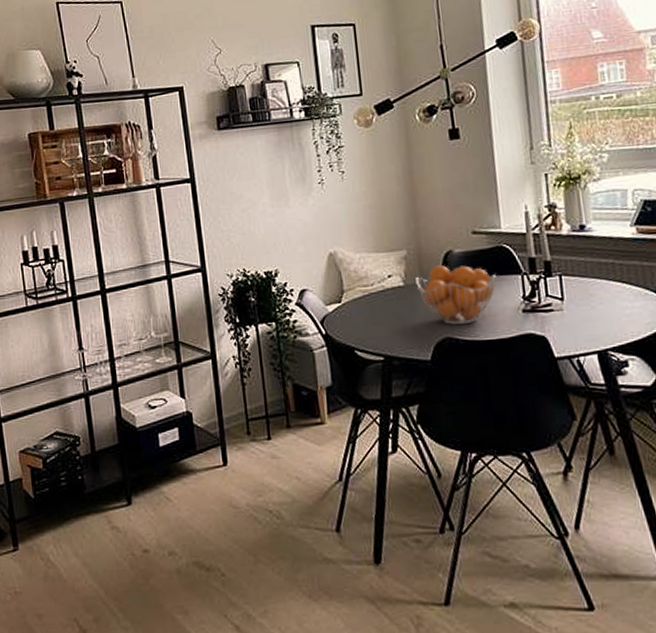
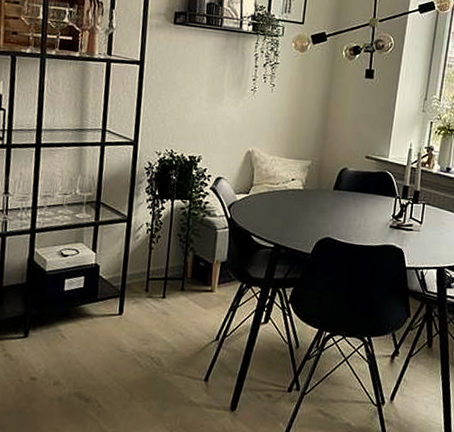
fruit basket: present [415,264,496,325] -> none [313,177,376,229]

